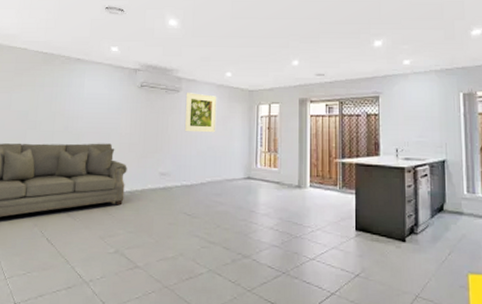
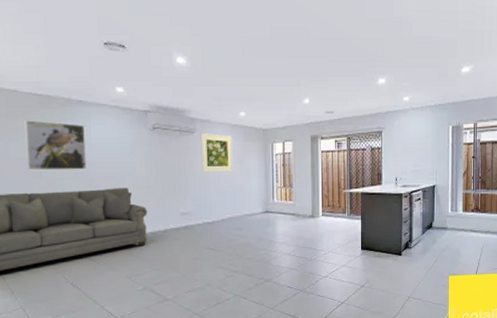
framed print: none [24,75,80,125] -> present [24,120,88,171]

